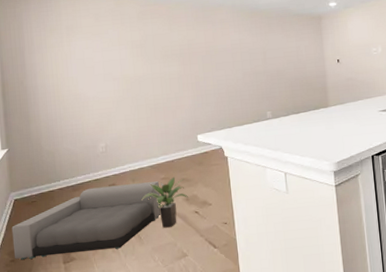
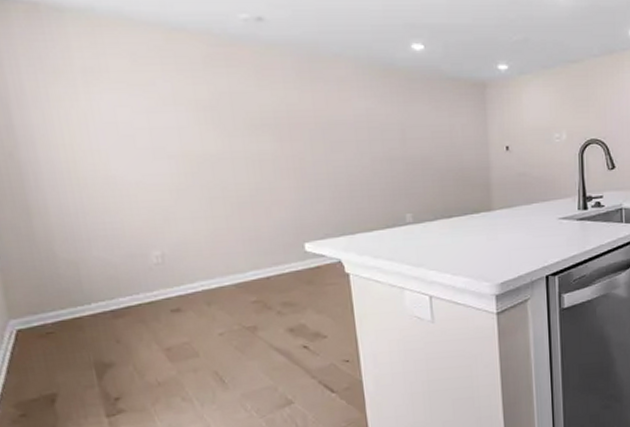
dog bed: present [11,181,162,260] -> none [16,306,254,414]
potted plant: present [140,176,188,228] -> none [221,299,293,368]

